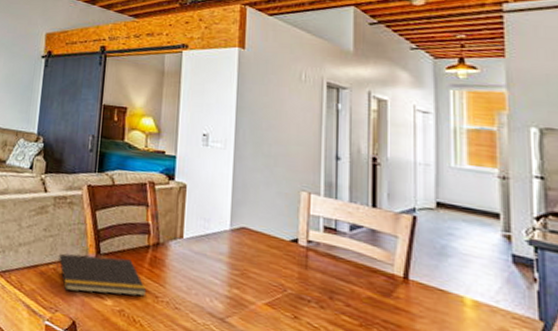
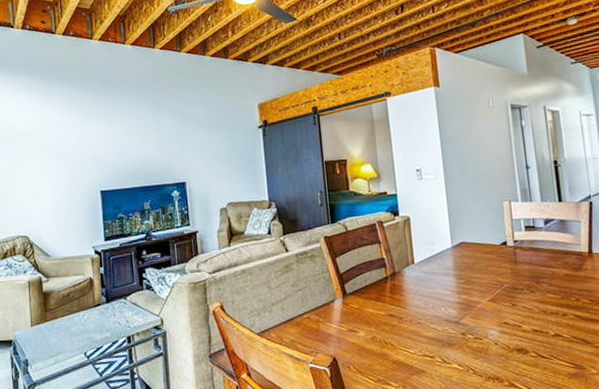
notepad: present [56,253,147,297] -> none [309,292,392,334]

